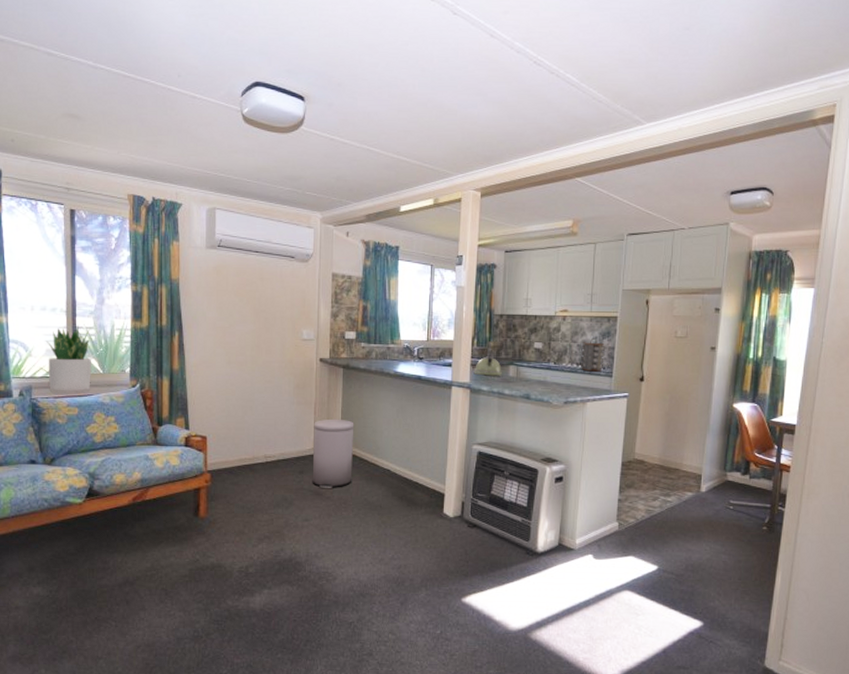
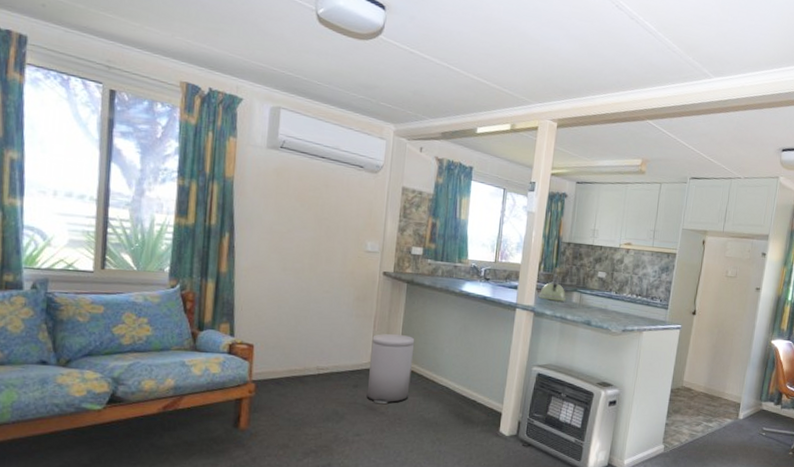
planter: present [47,325,91,394] -> none [69,216,126,291]
spice rack: present [581,338,605,372] -> none [640,272,663,304]

